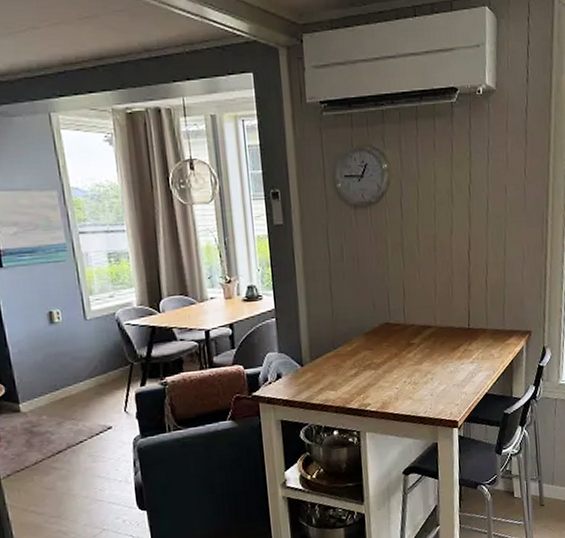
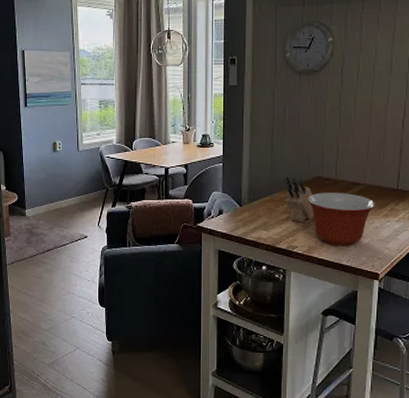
knife block: none [349,326,385,377] -> present [284,176,314,223]
mixing bowl: none [375,338,449,397] -> present [307,192,376,247]

